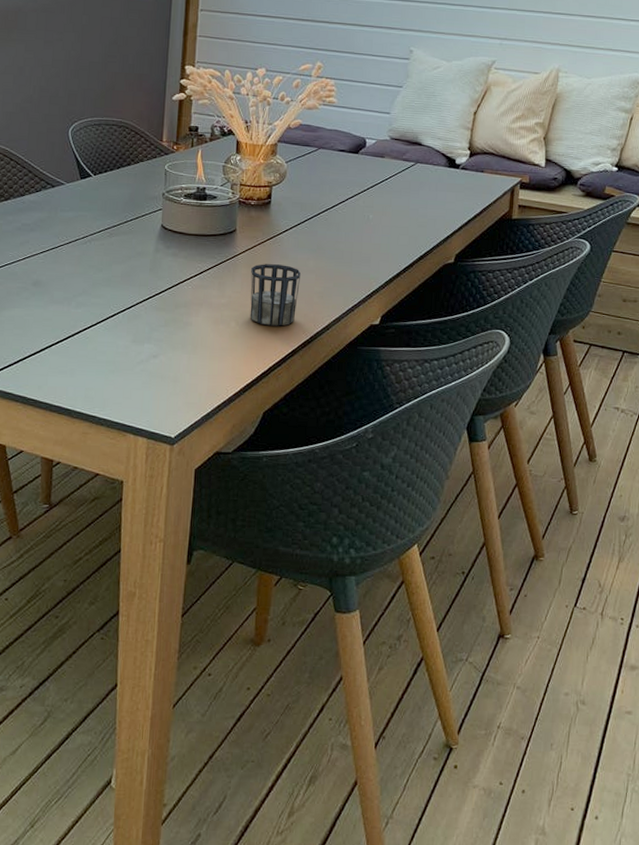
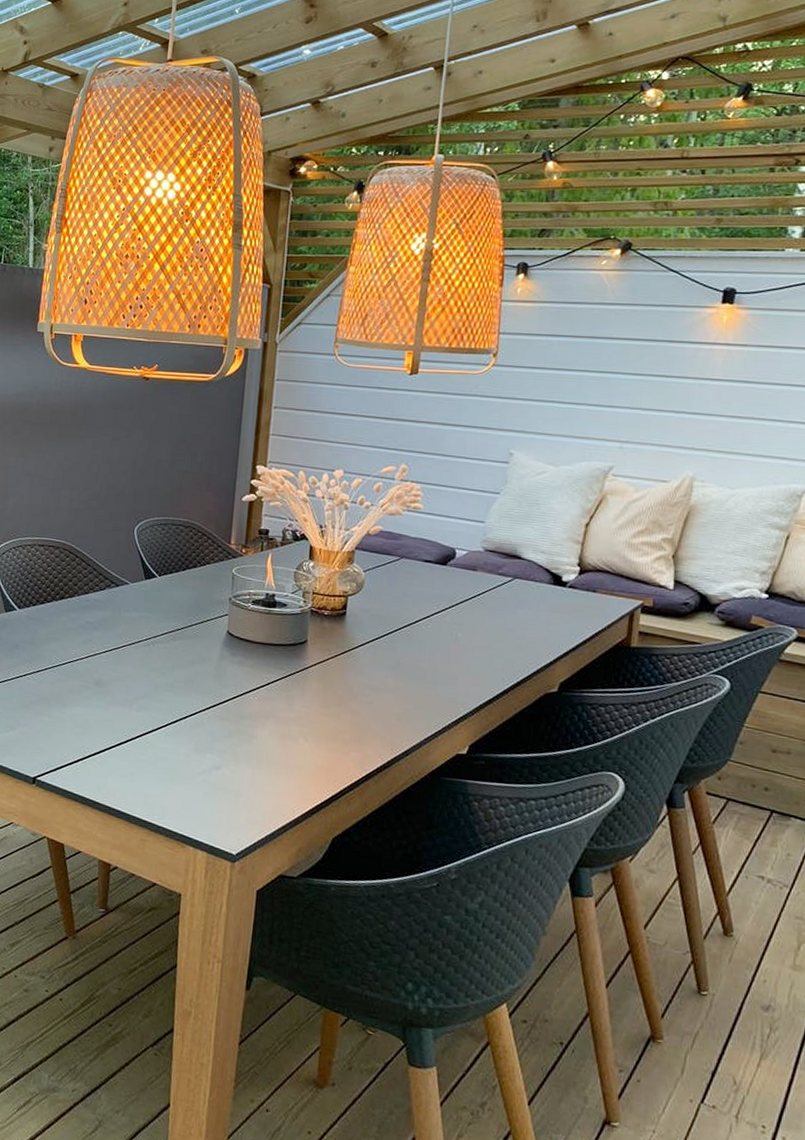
cup: present [250,264,301,326] -> none [320,679,378,748]

